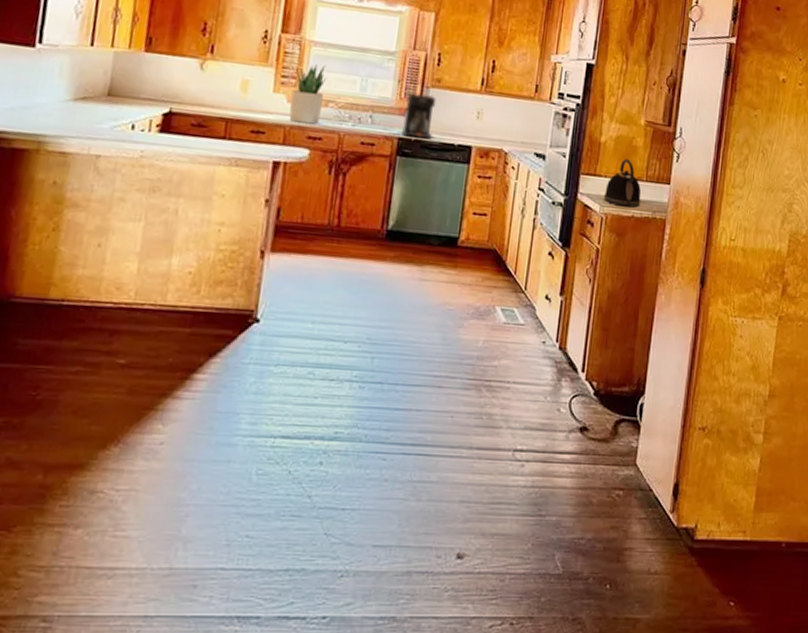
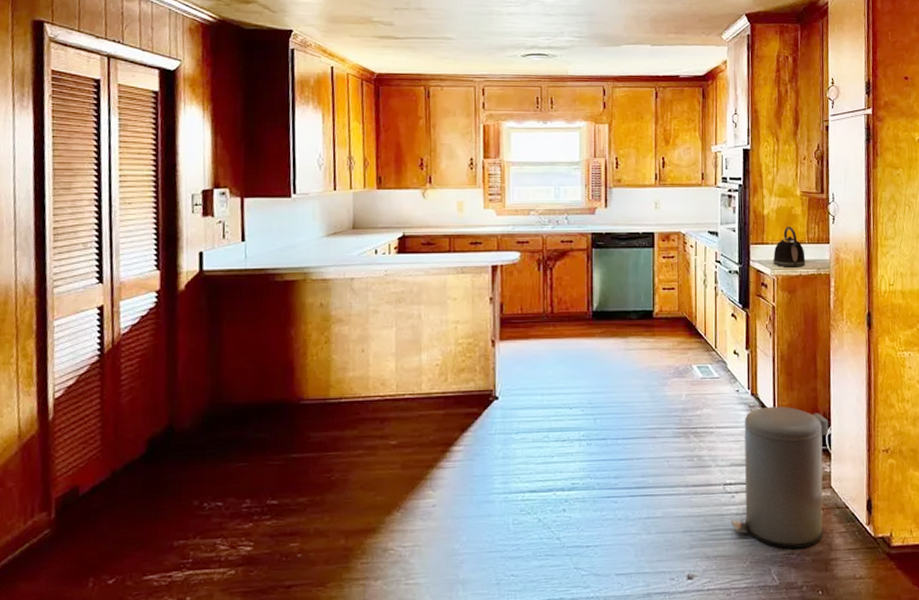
planter: present [289,64,326,125] -> none [498,181,525,231]
coffee maker: present [402,92,437,140] -> none [594,193,621,231]
pedal bin: none [516,364,643,534] -> present [731,406,829,550]

